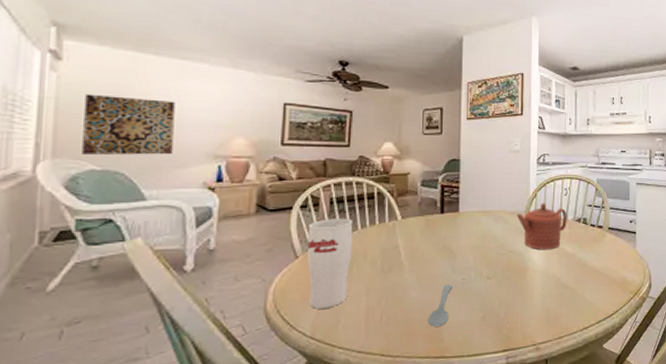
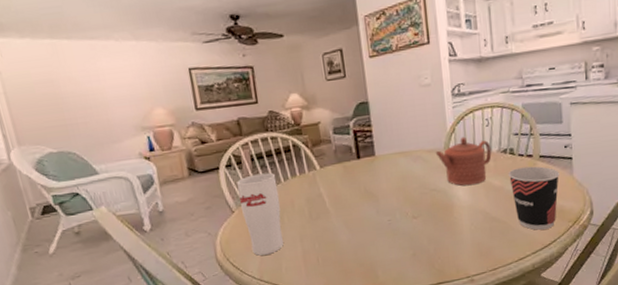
wall art: present [82,93,175,155] -> none [25,81,108,140]
spoon: present [428,284,452,327] -> none [361,225,381,265]
cup: none [580,237,625,299] -> present [508,166,560,230]

